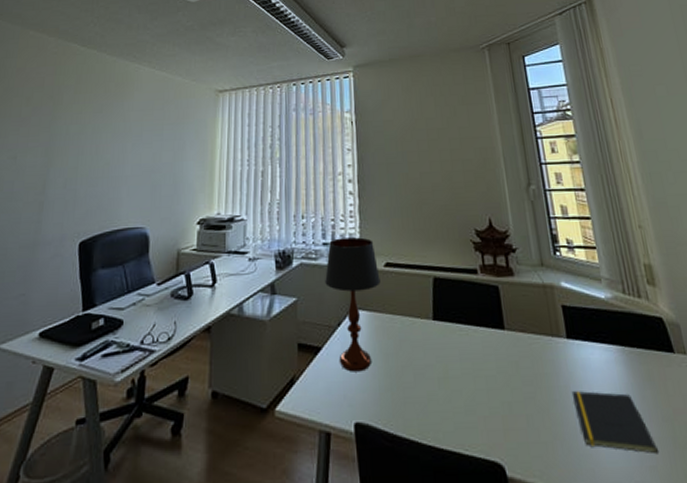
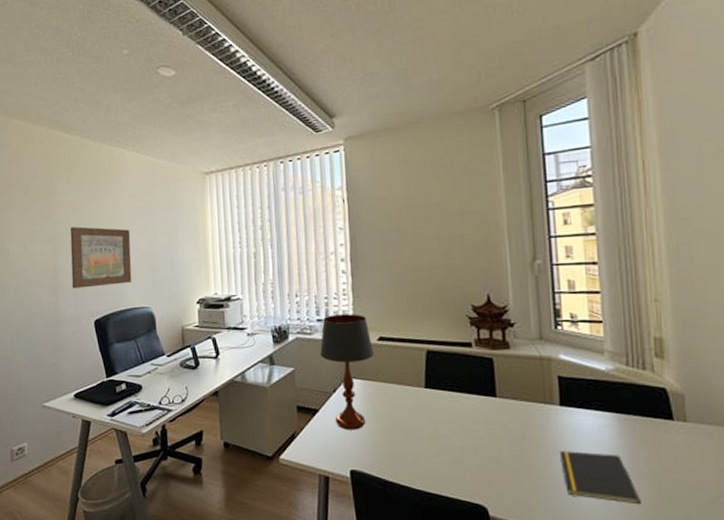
wall art: none [60,139,134,206] -> present [70,226,132,289]

